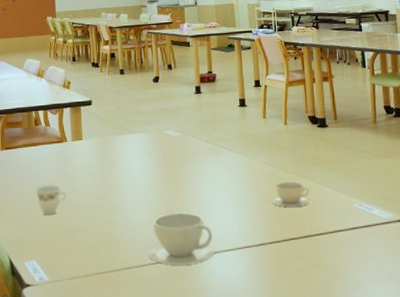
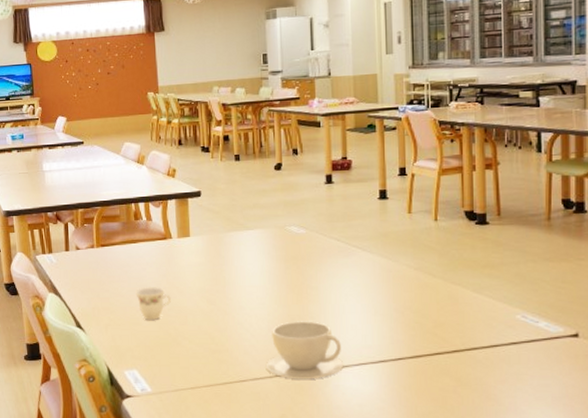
teacup: present [272,181,310,207] -> none [415,287,462,317]

